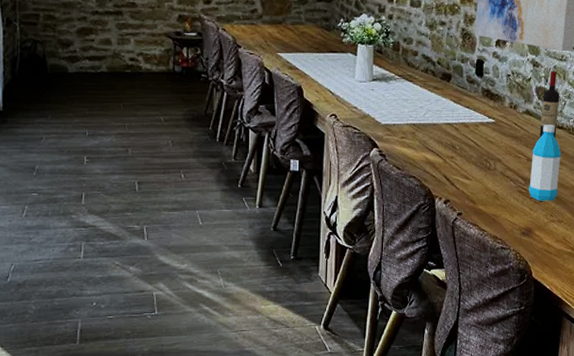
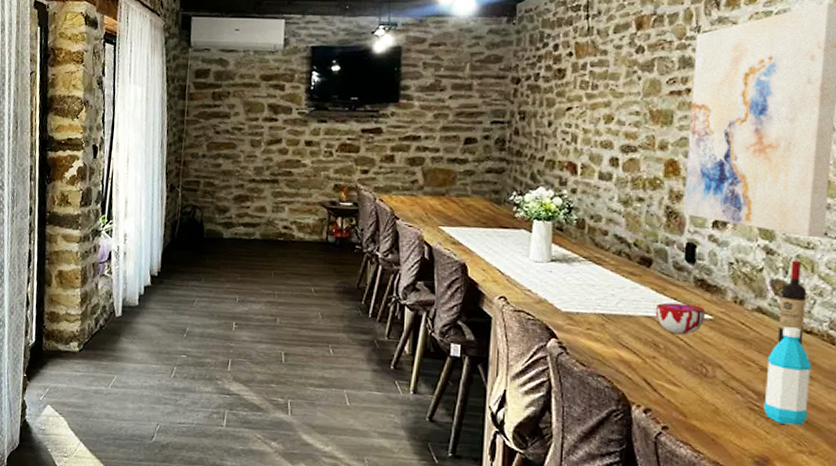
decorative bowl: none [453,111,490,137] -> present [655,302,706,335]

